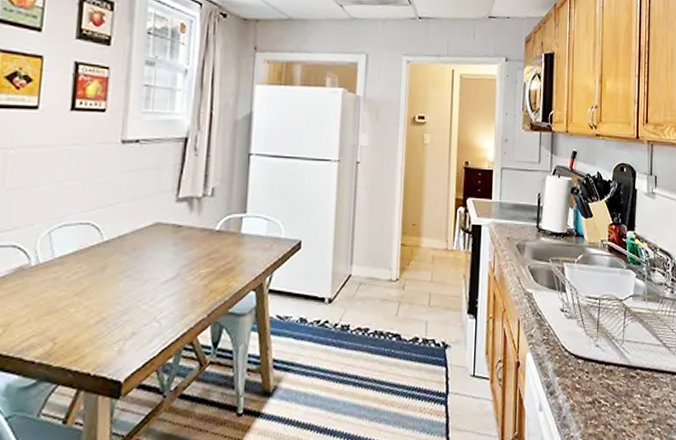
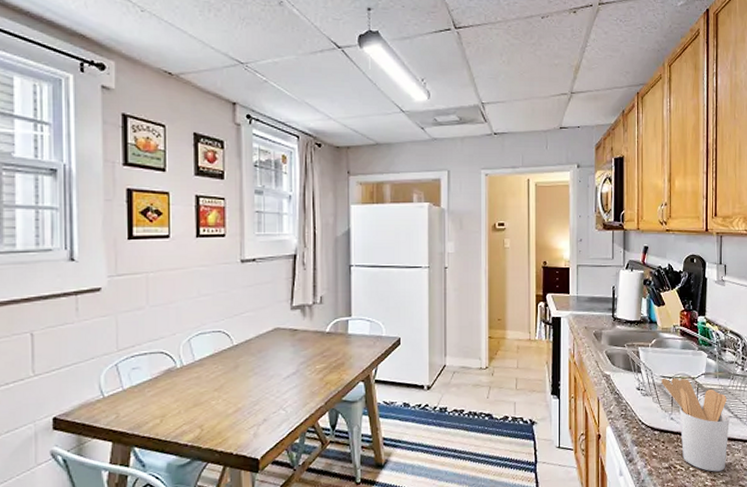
utensil holder: none [587,299,658,409] -> present [661,378,730,472]

